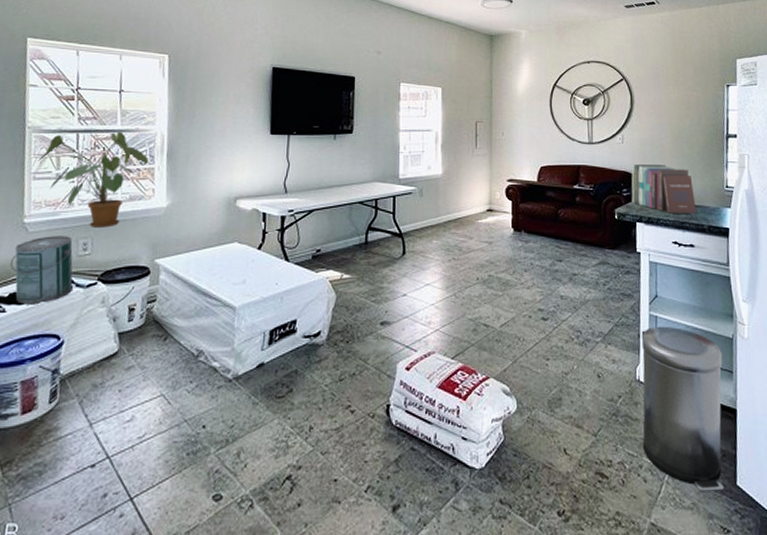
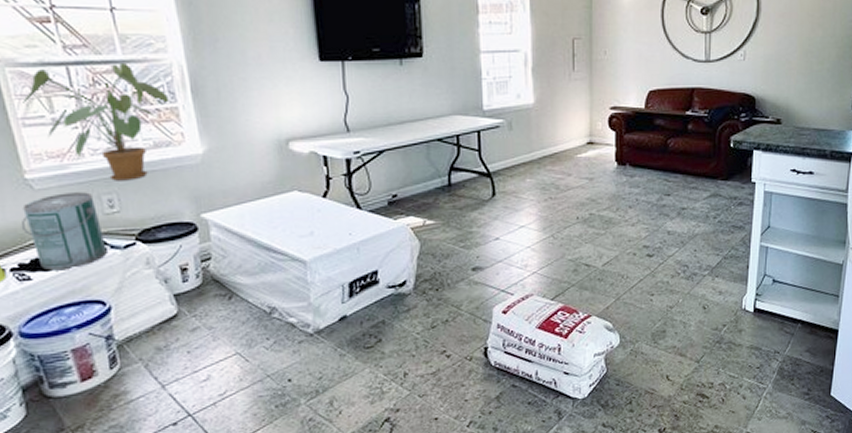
books: present [631,164,696,214] -> none [750,84,820,139]
pedal bin: present [641,326,725,493] -> none [744,256,830,404]

